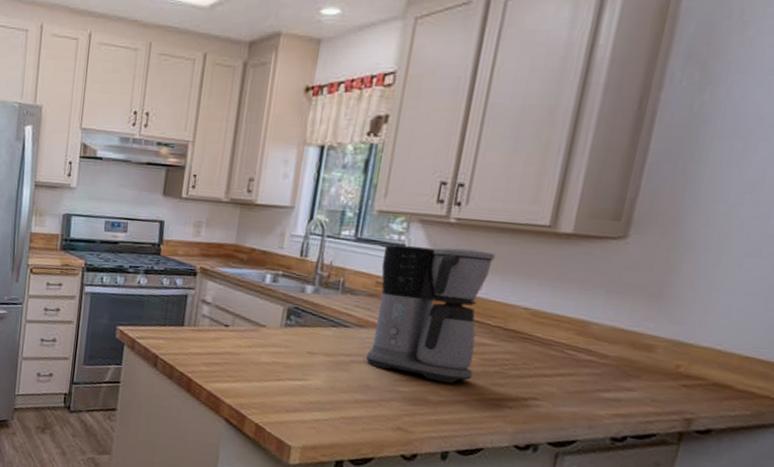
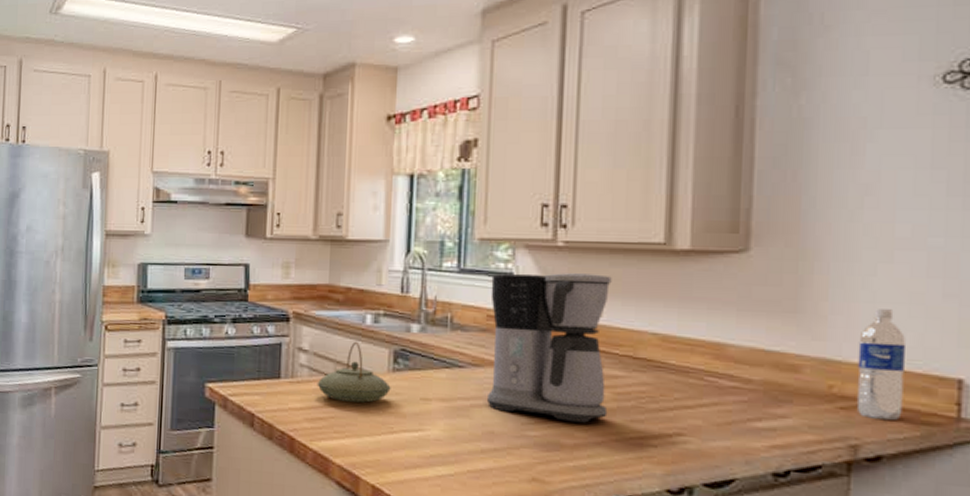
teapot: none [216,297,282,353] -> present [317,341,391,403]
water bottle: none [698,299,756,400] -> present [856,309,905,421]

